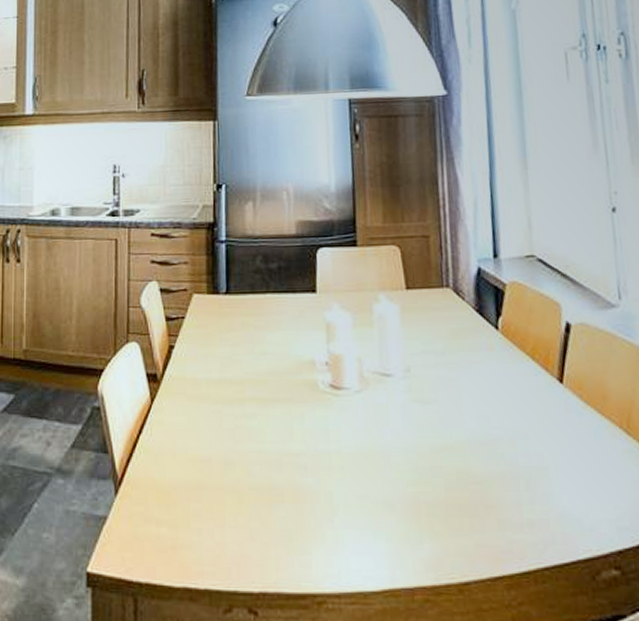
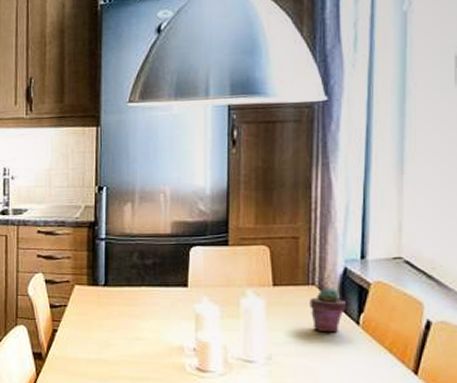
potted succulent: none [445,289,484,340] -> present [309,287,347,333]

